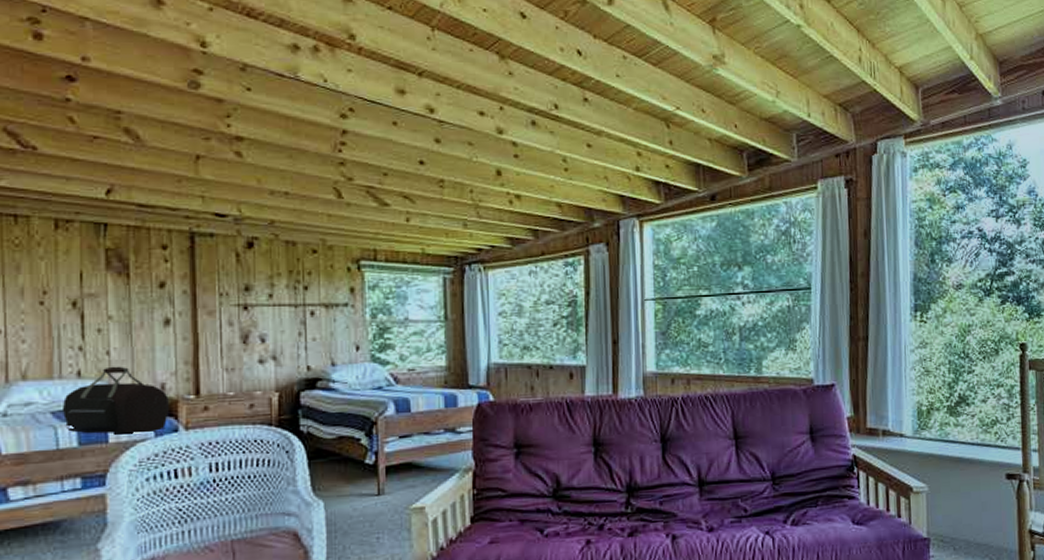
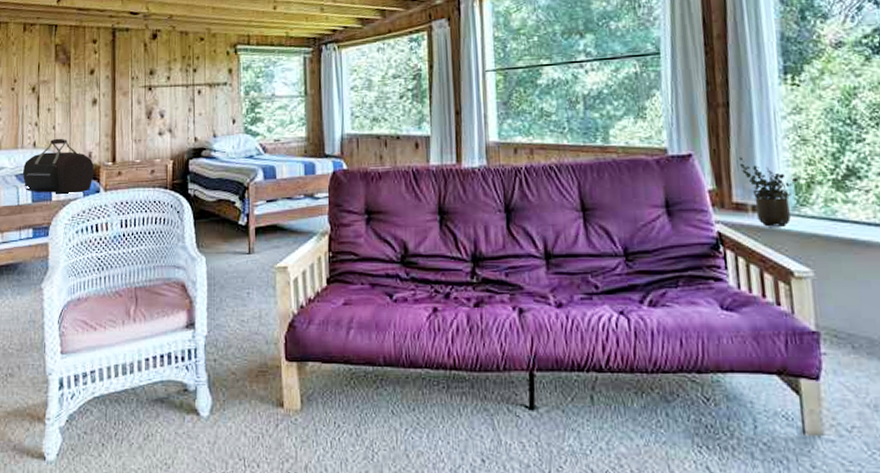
potted plant: none [874,386,921,449] -> present [739,157,799,227]

